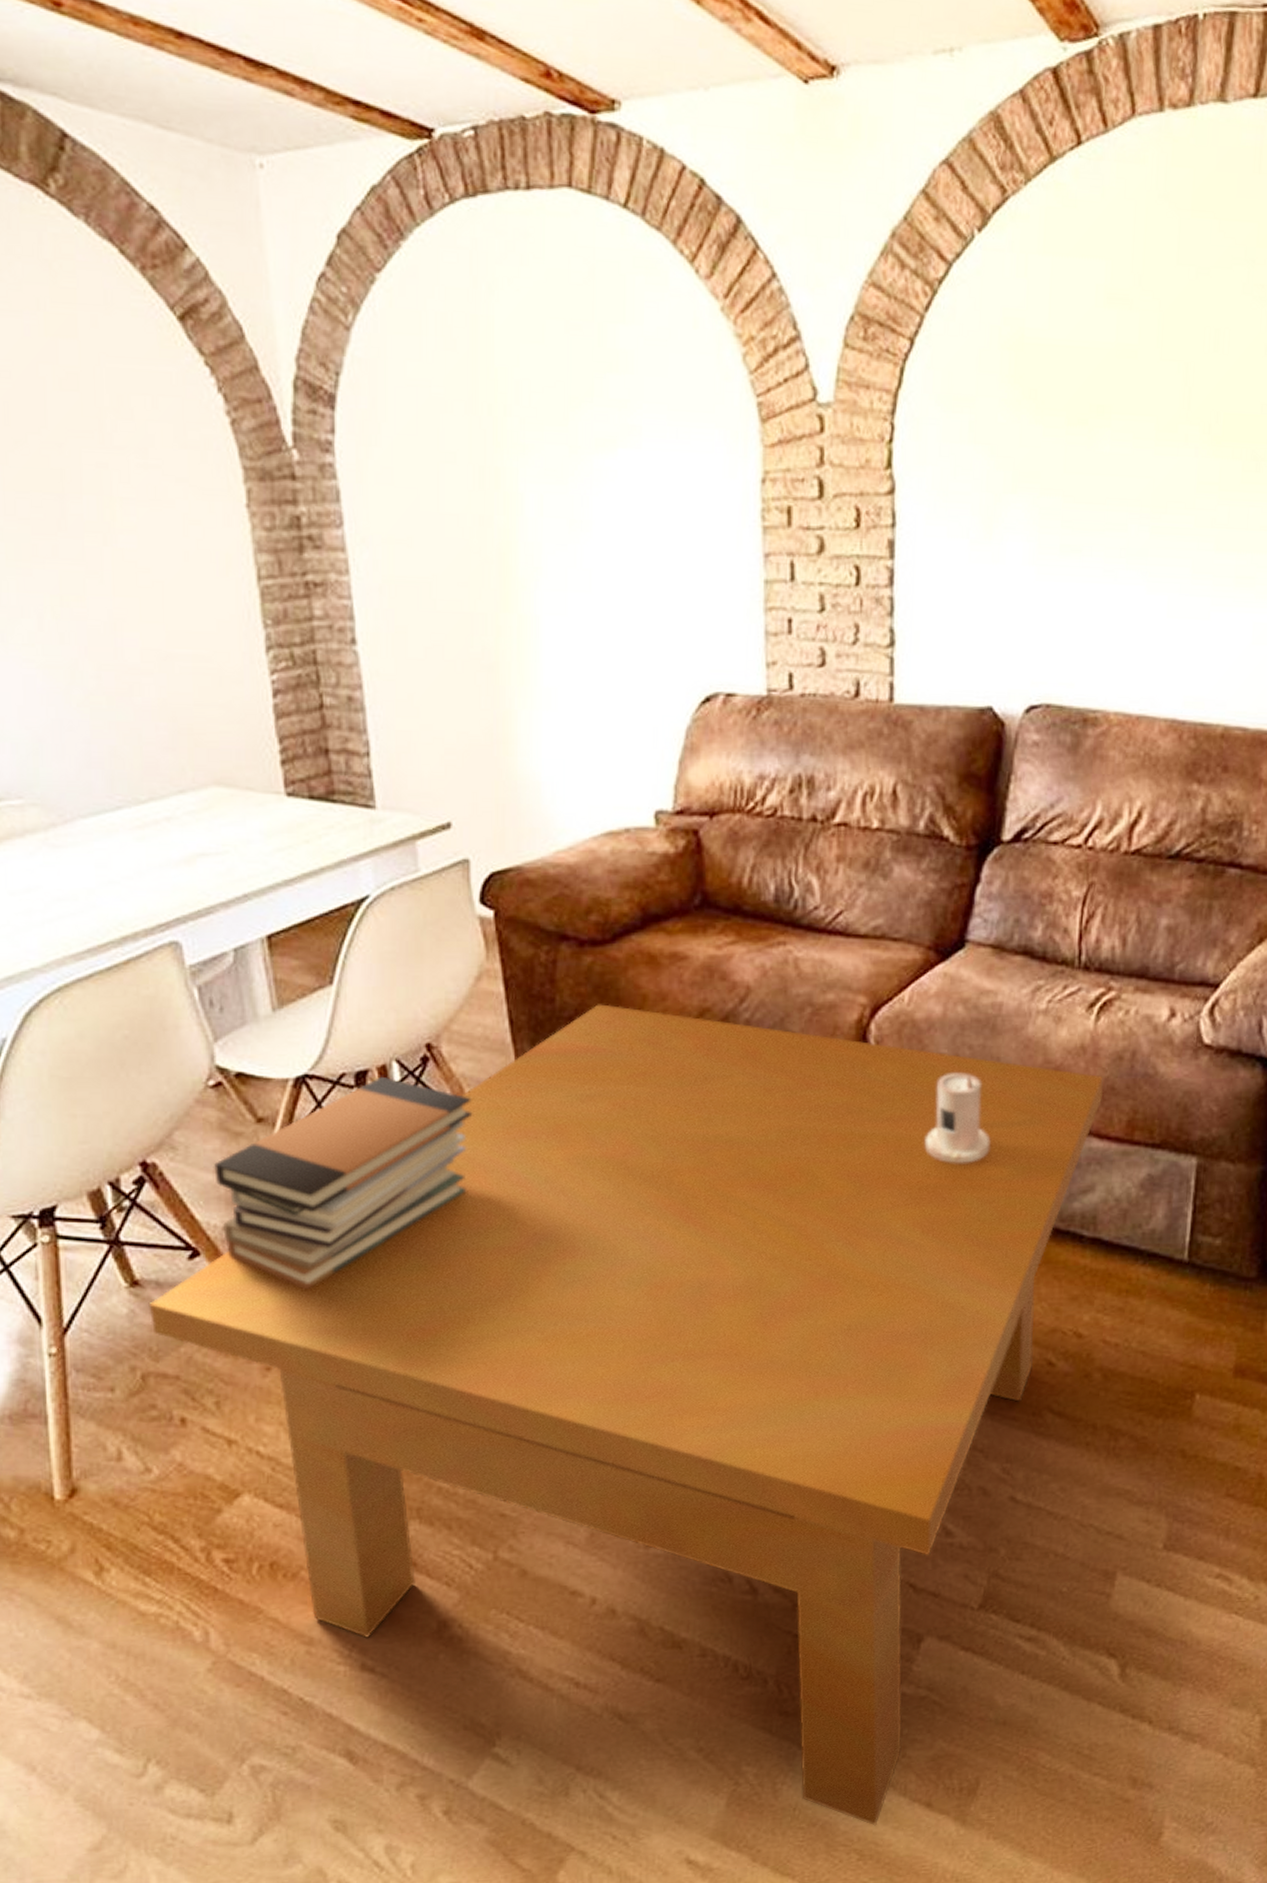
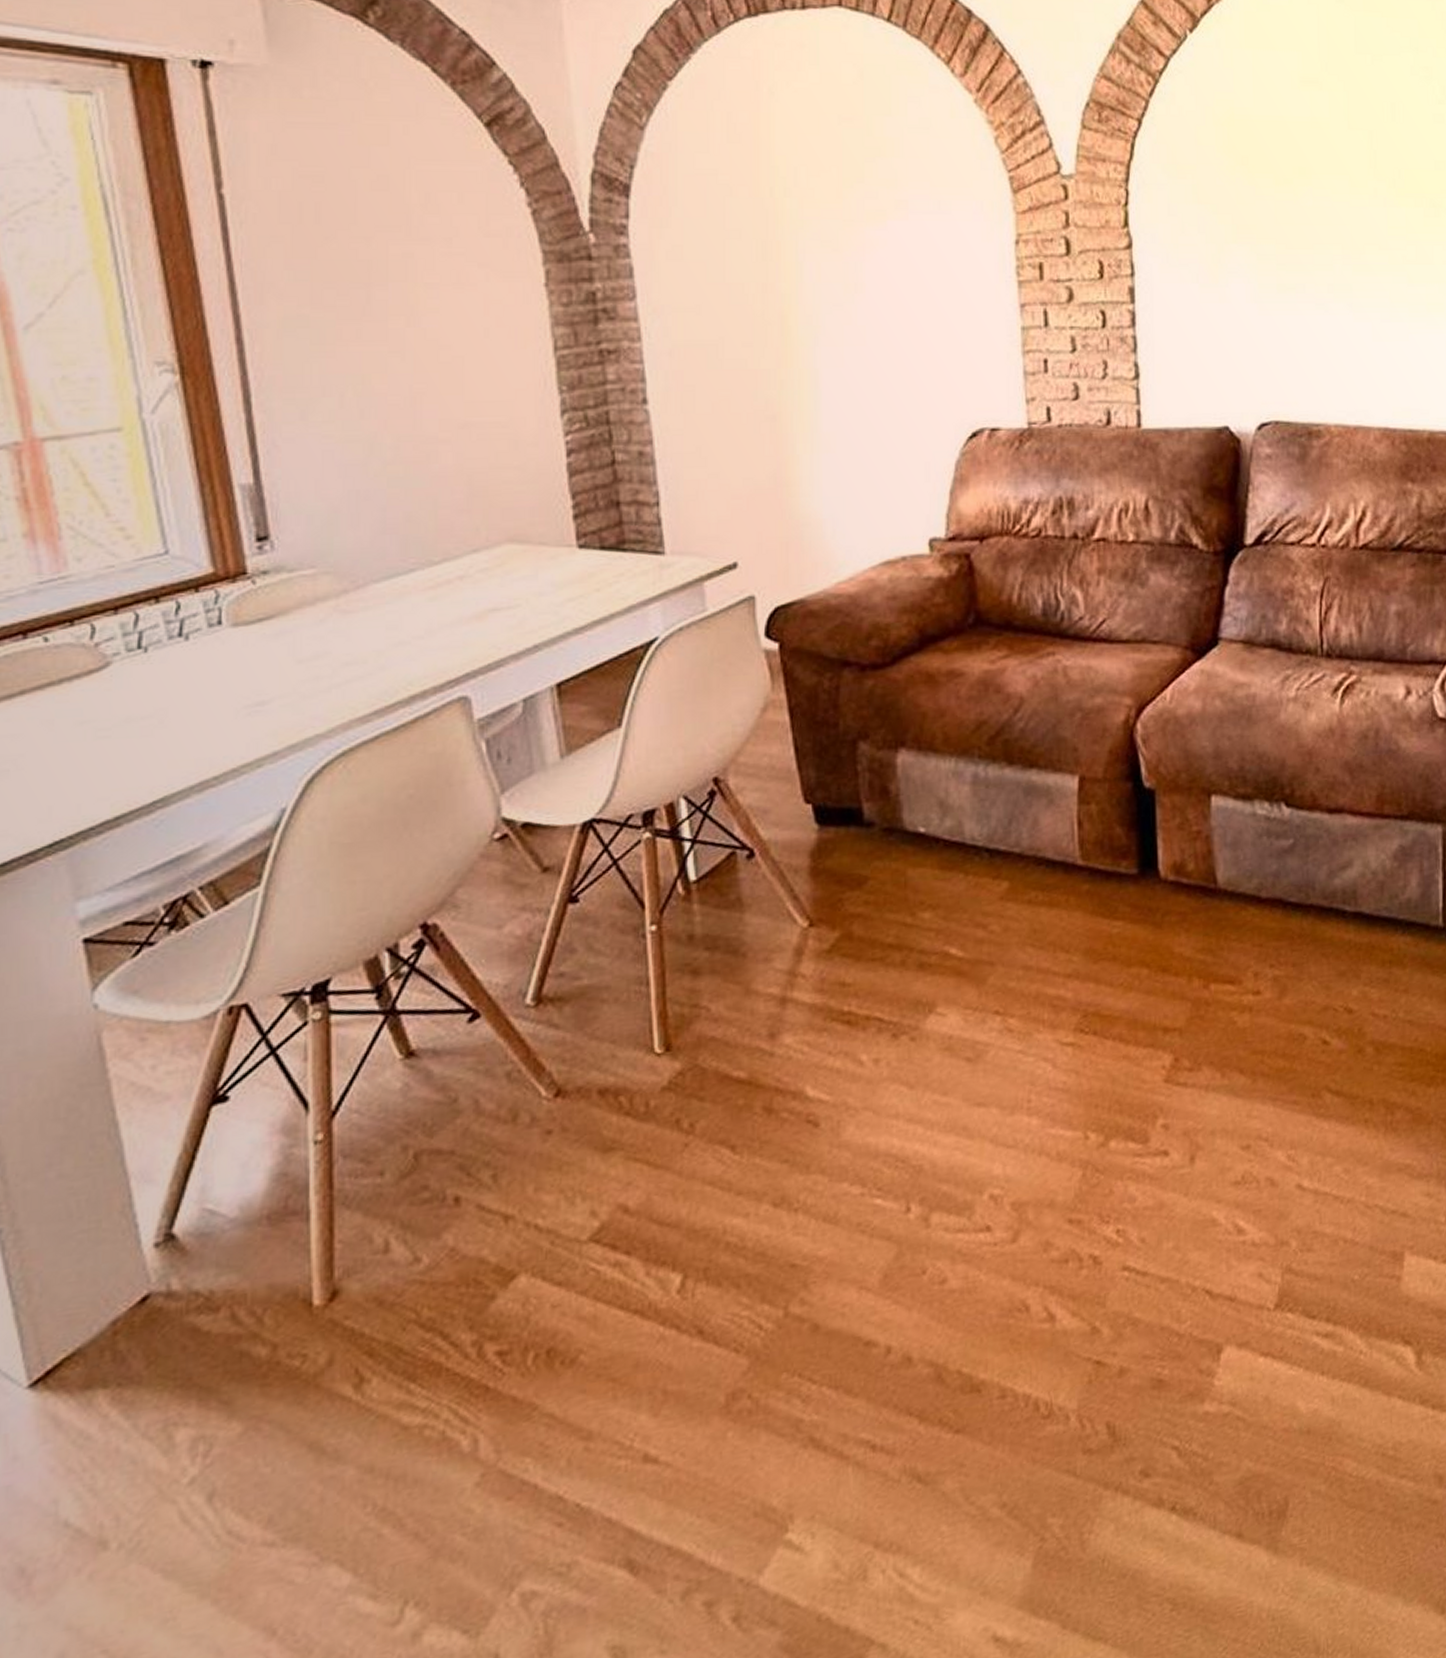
table: present [148,1004,1104,1826] -> none [424,724,1353,1568]
book stack: present [213,1076,473,1290] -> none [496,814,760,1043]
candle: present [925,1073,989,1163] -> none [1194,763,1253,851]

